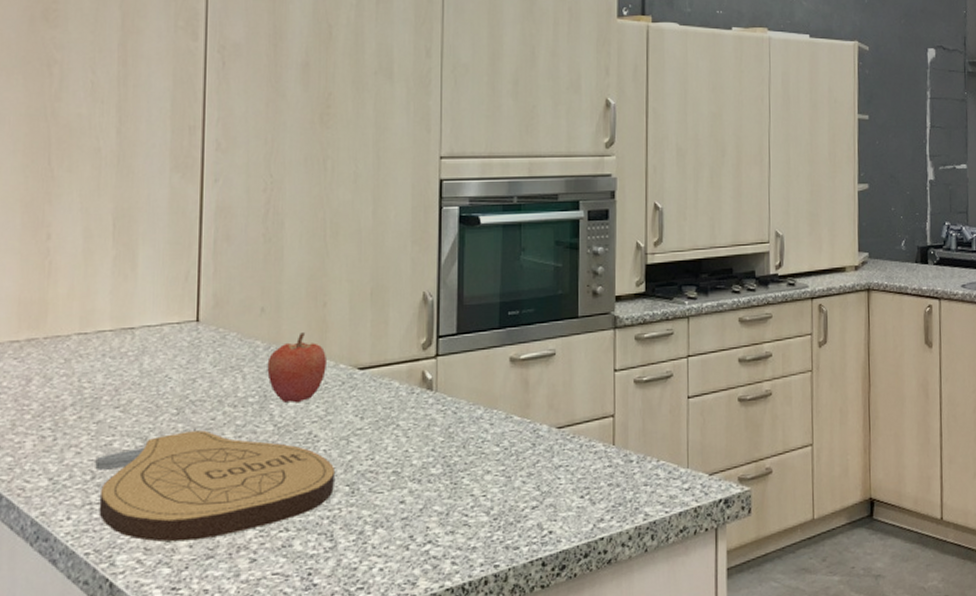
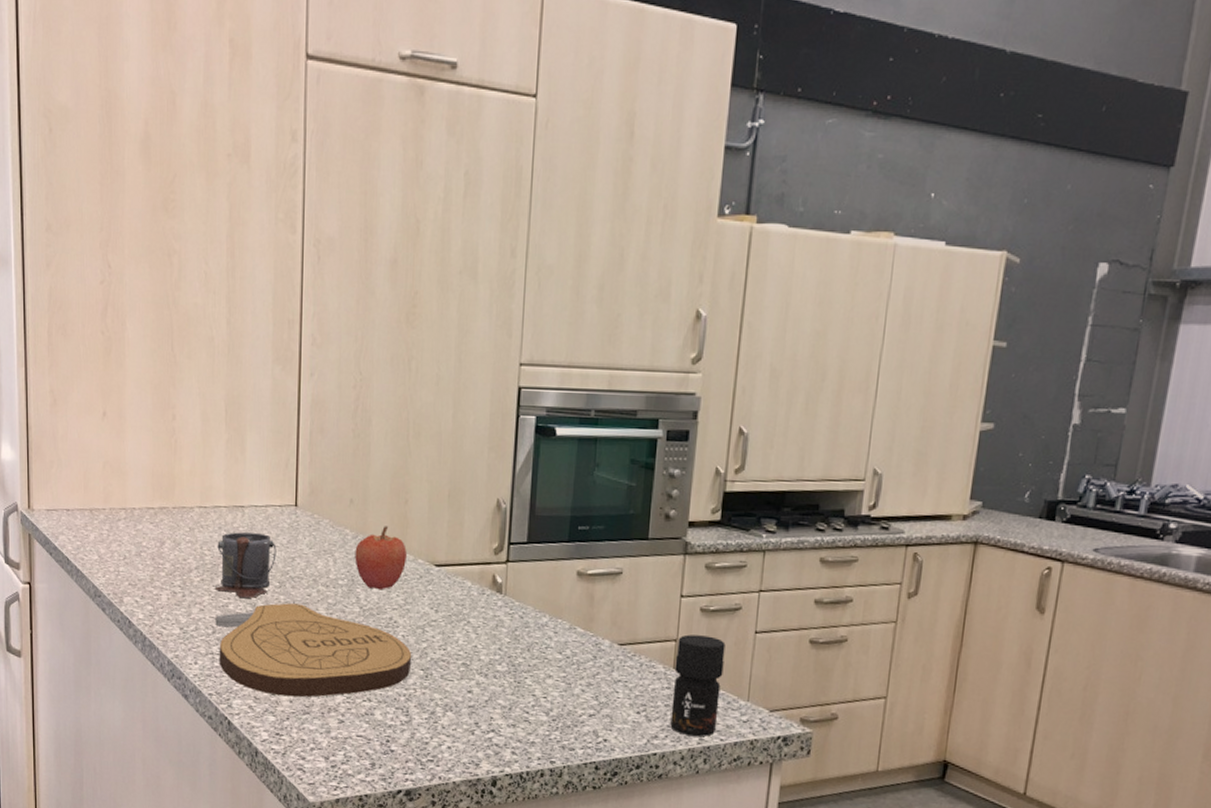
paint can: none [95,356,174,432] -> present [214,532,277,598]
jar: none [614,407,662,514] -> present [670,634,726,737]

